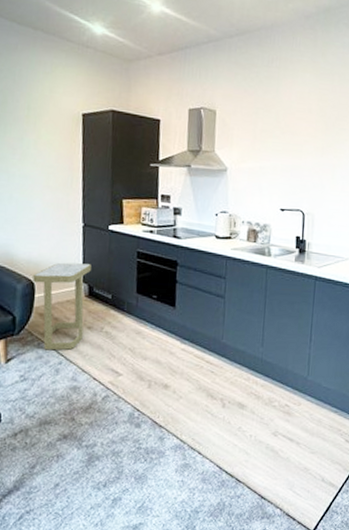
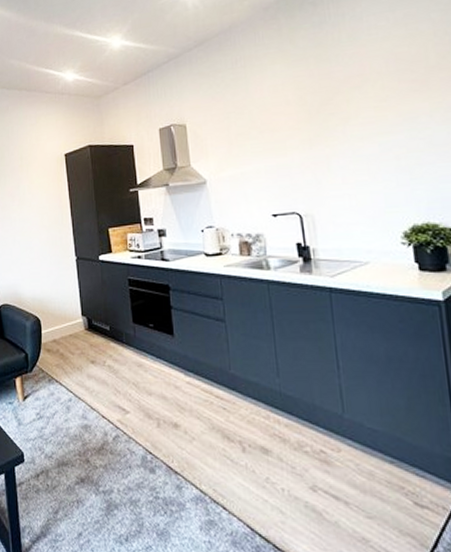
side table: present [33,262,91,351] -> none [39,296,88,387]

